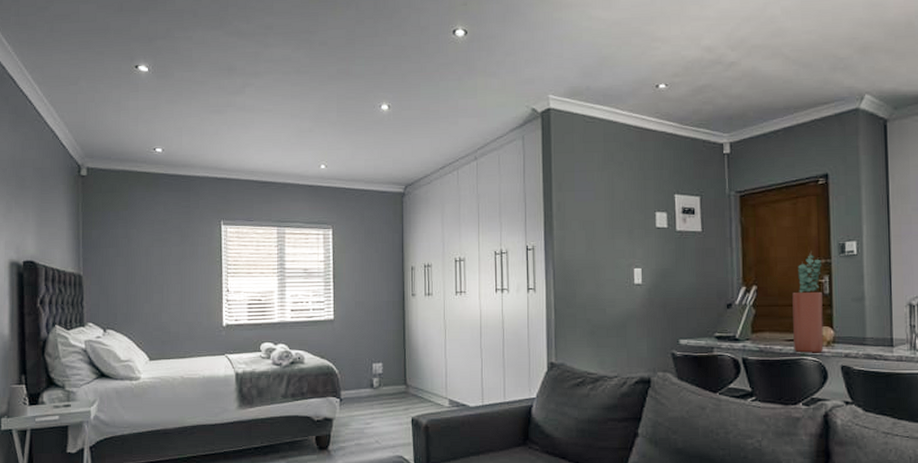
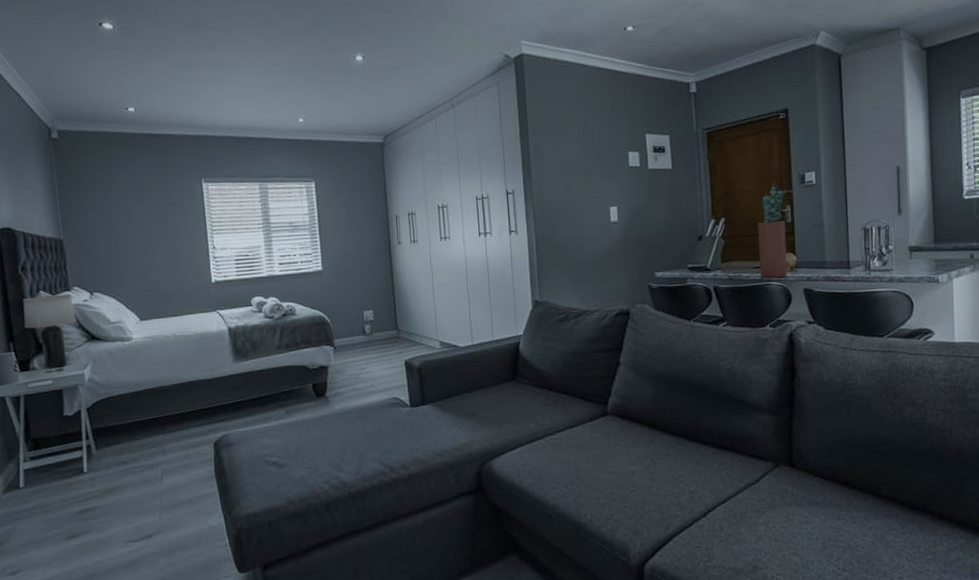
table lamp: none [37,329,89,404] -> present [23,294,77,369]

